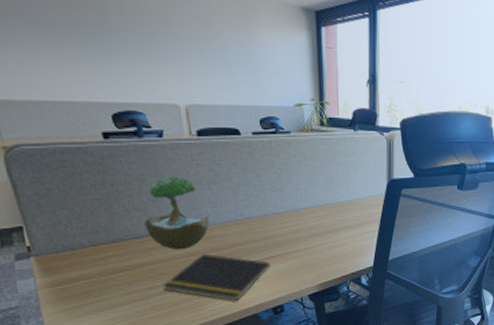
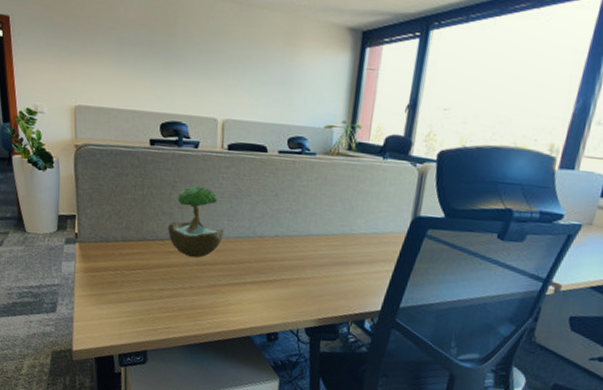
notepad: present [162,253,271,301] -> none [171,265,273,319]

